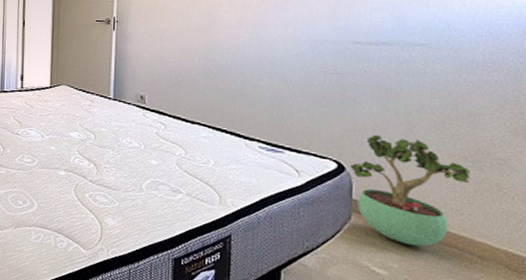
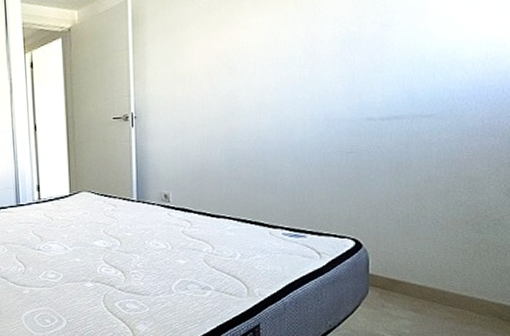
potted plant: present [350,134,471,247] -> none [367,208,471,310]

